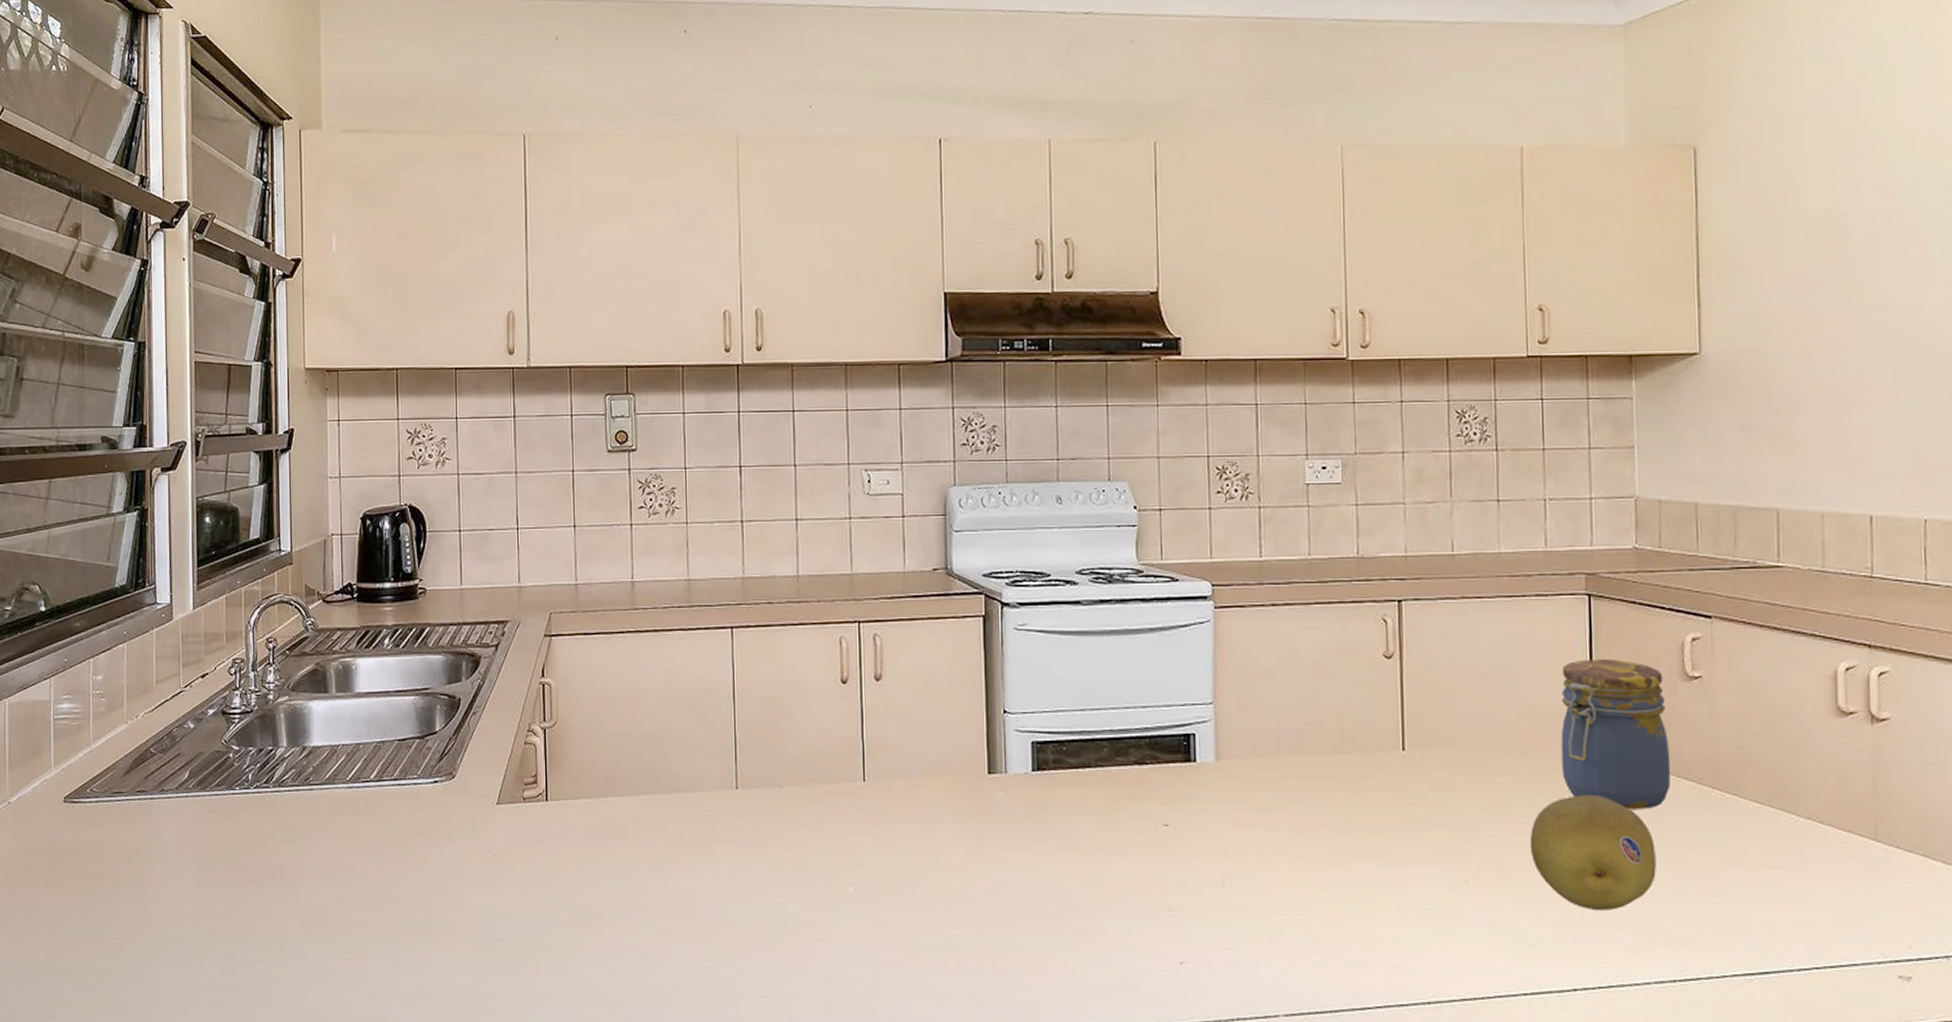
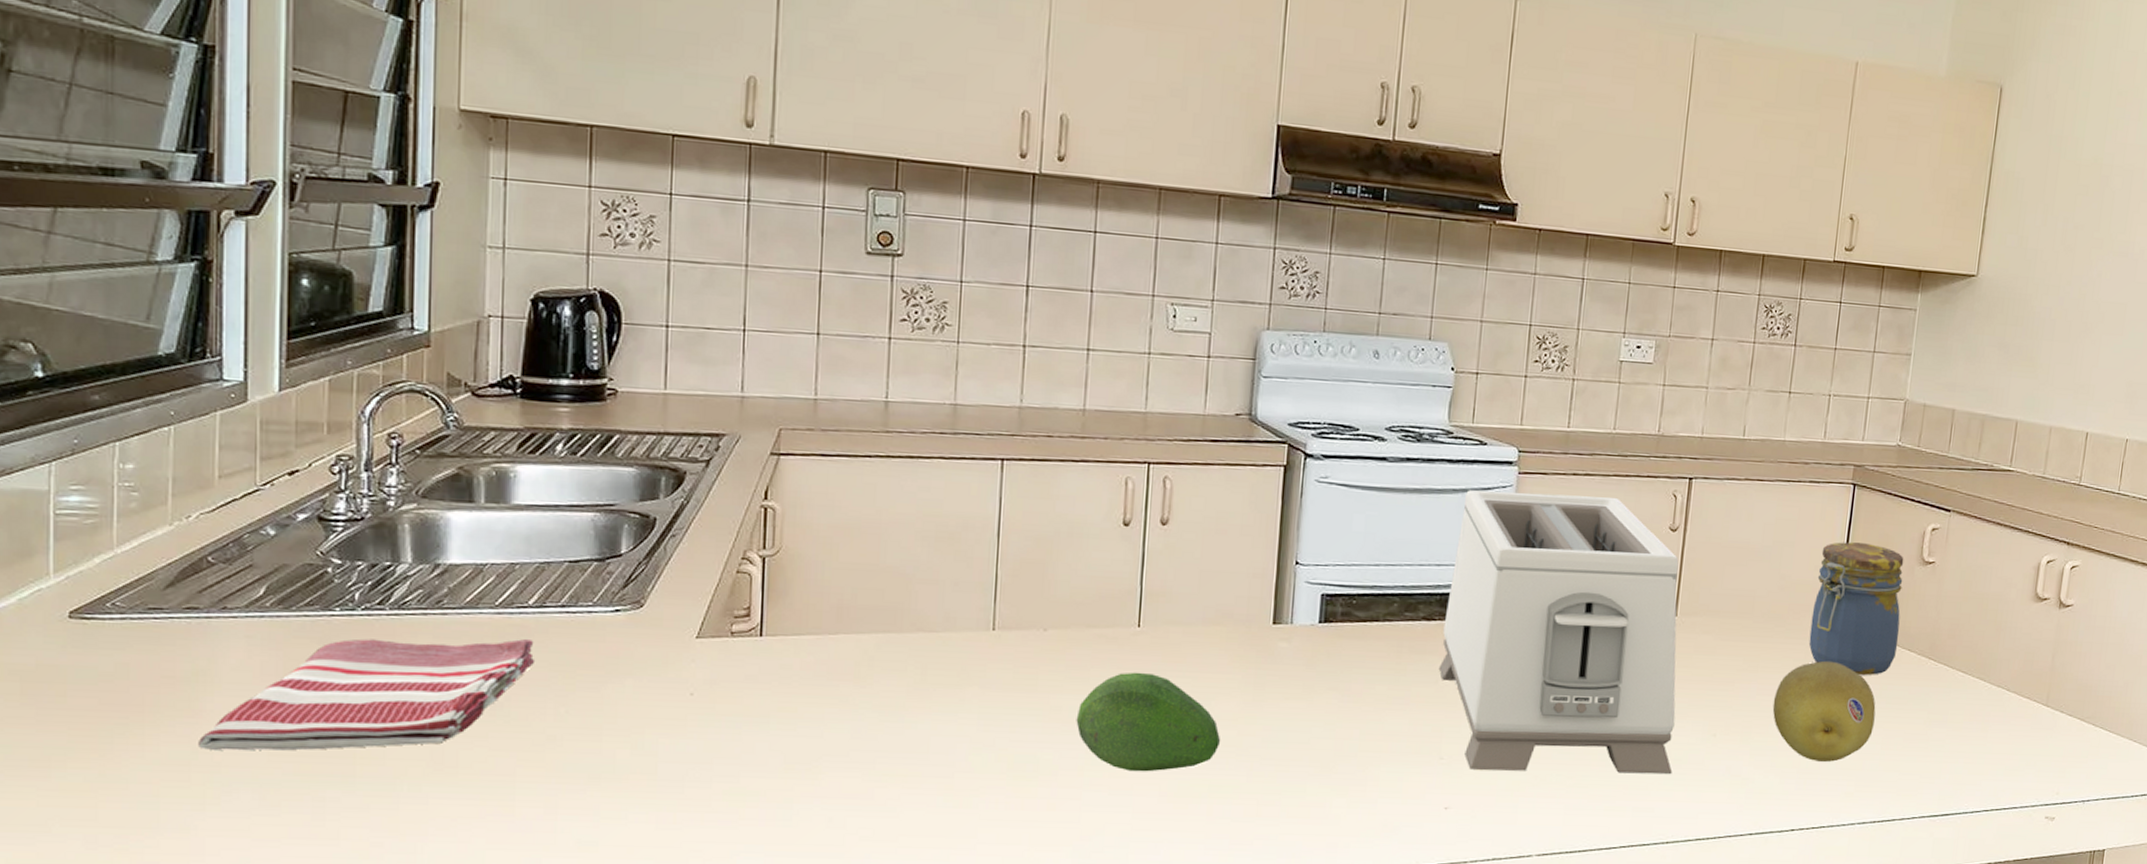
dish towel: none [148,810,378,911] -> present [199,638,536,751]
fruit: none [816,825,951,926] -> present [1076,672,1221,772]
toaster: none [1156,626,1424,926] -> present [1438,490,1679,774]

